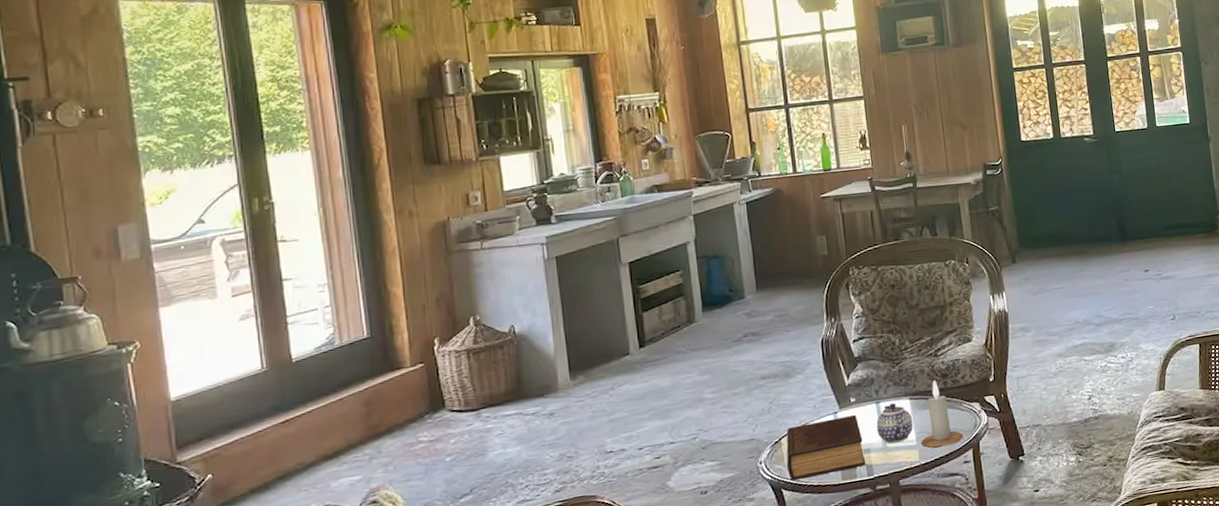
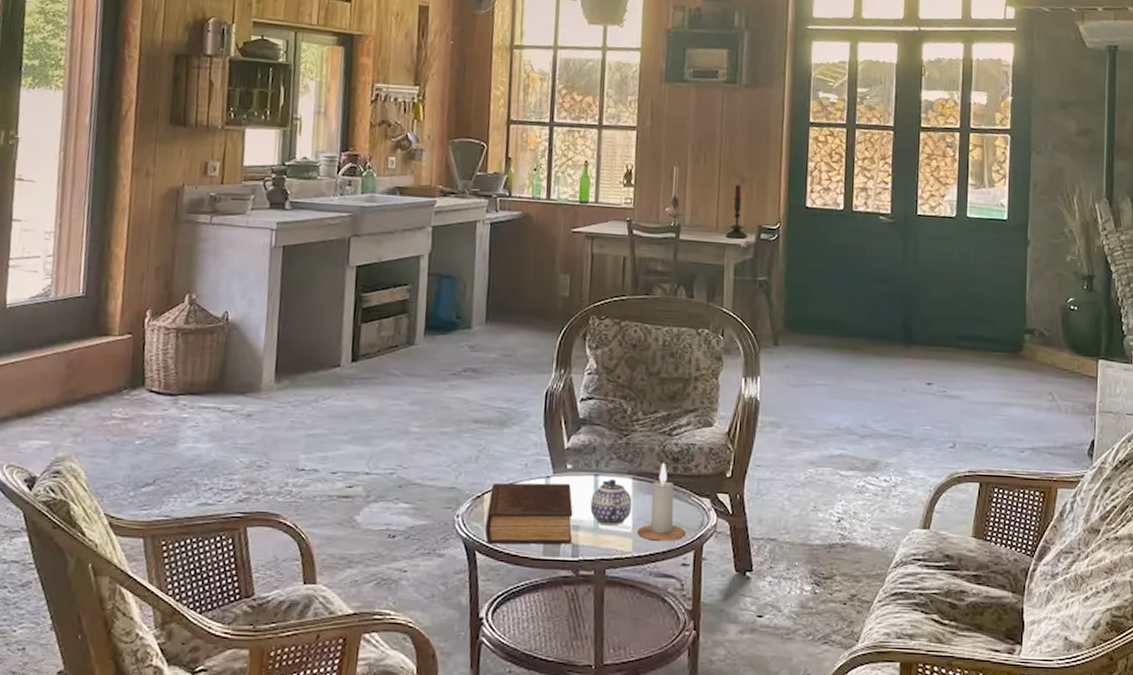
candle: none [957,131,975,179] -> present [726,183,748,239]

